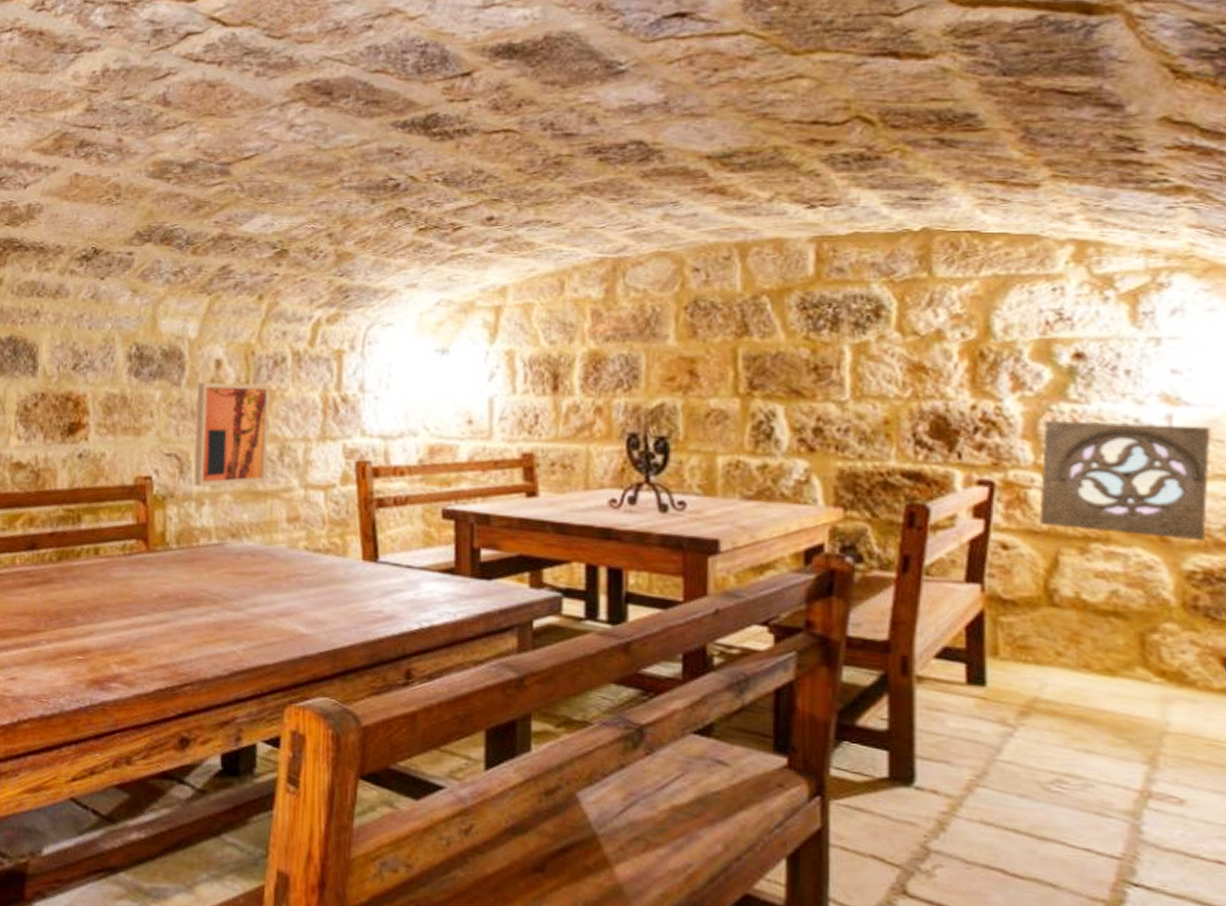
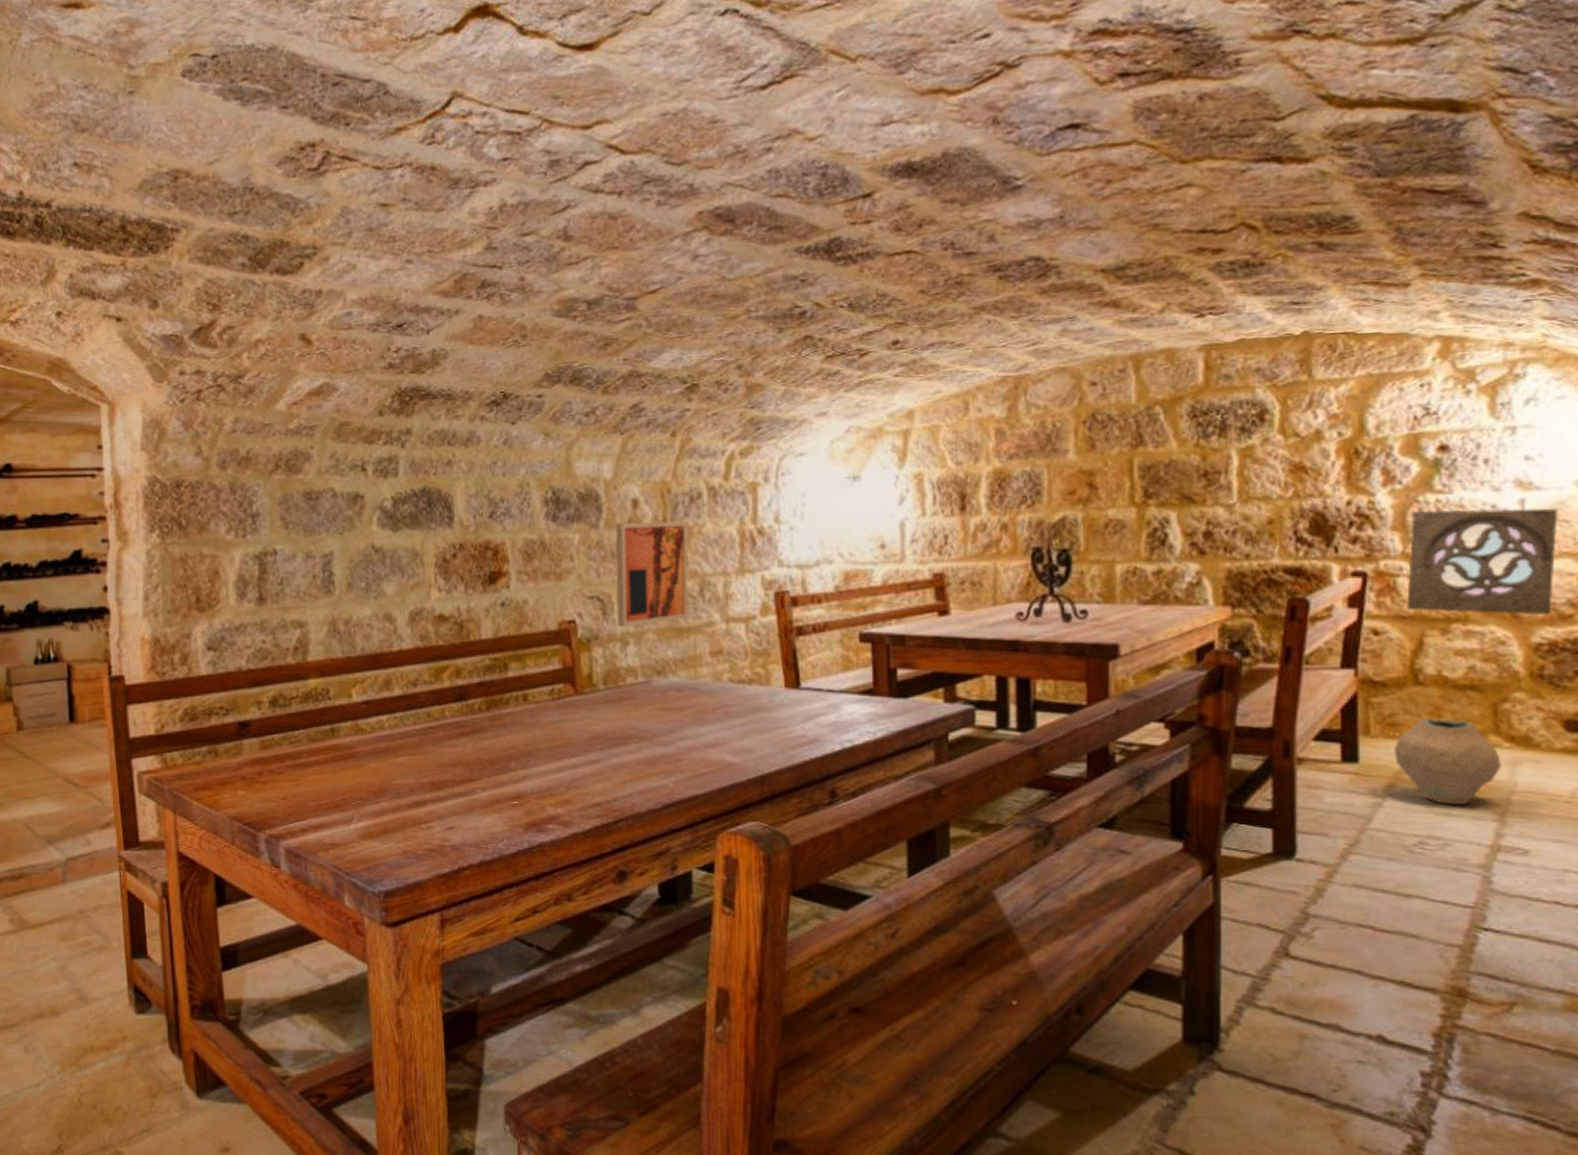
vase: none [1025,643,1151,742] -> present [1393,718,1501,804]

